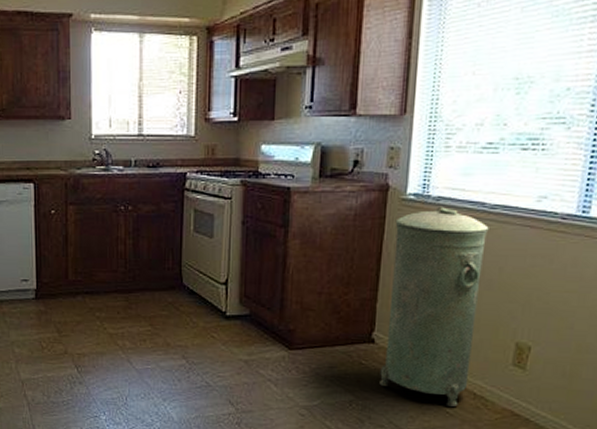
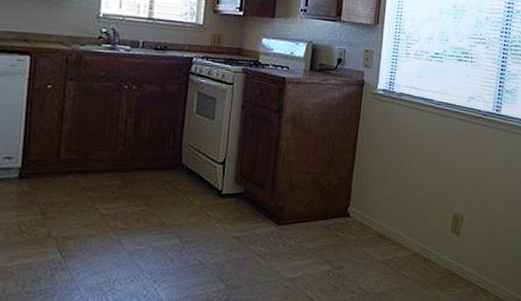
trash can: present [379,206,489,407] -> none [352,100,436,270]

